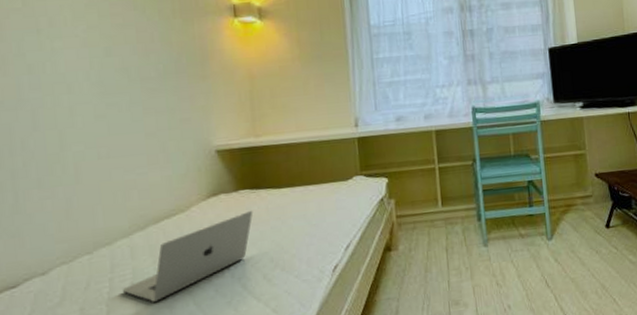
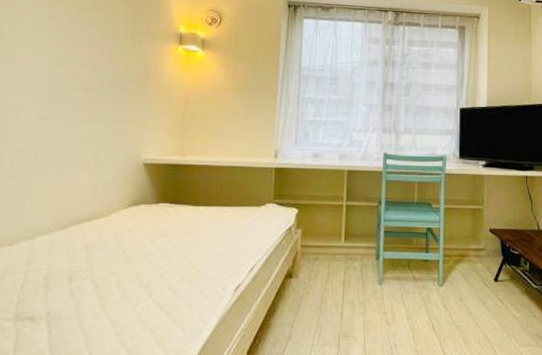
laptop: present [122,210,253,302] -> none [34,223,169,299]

